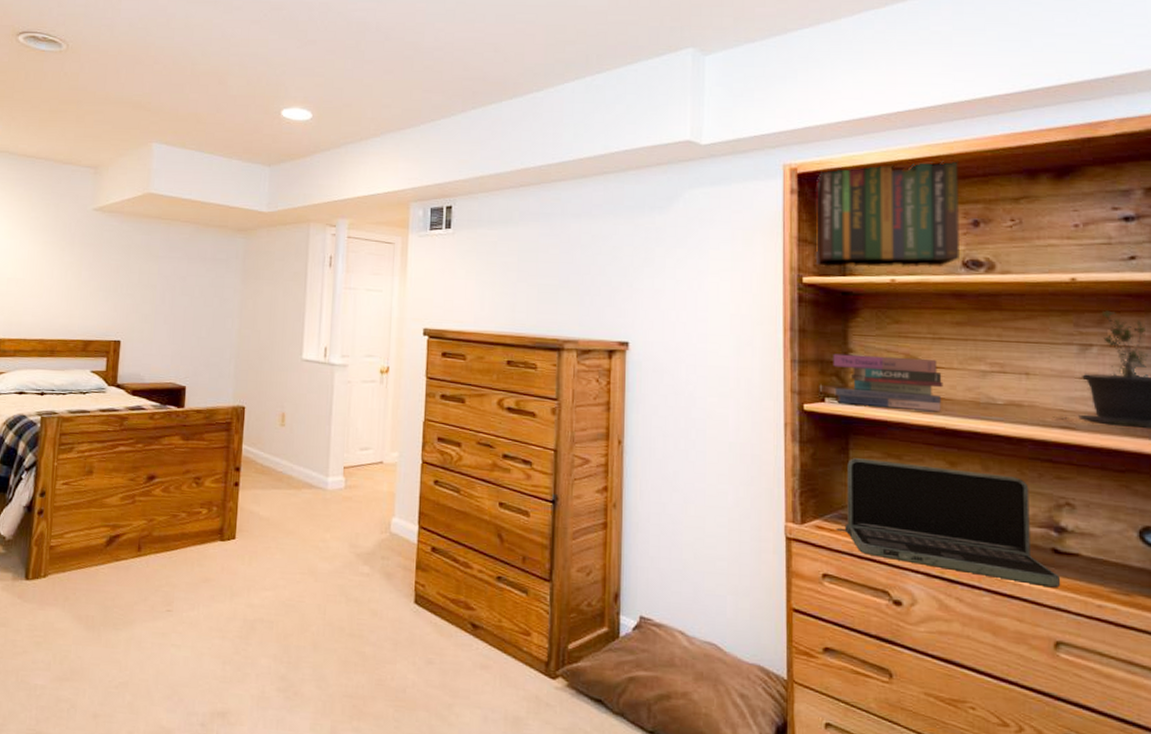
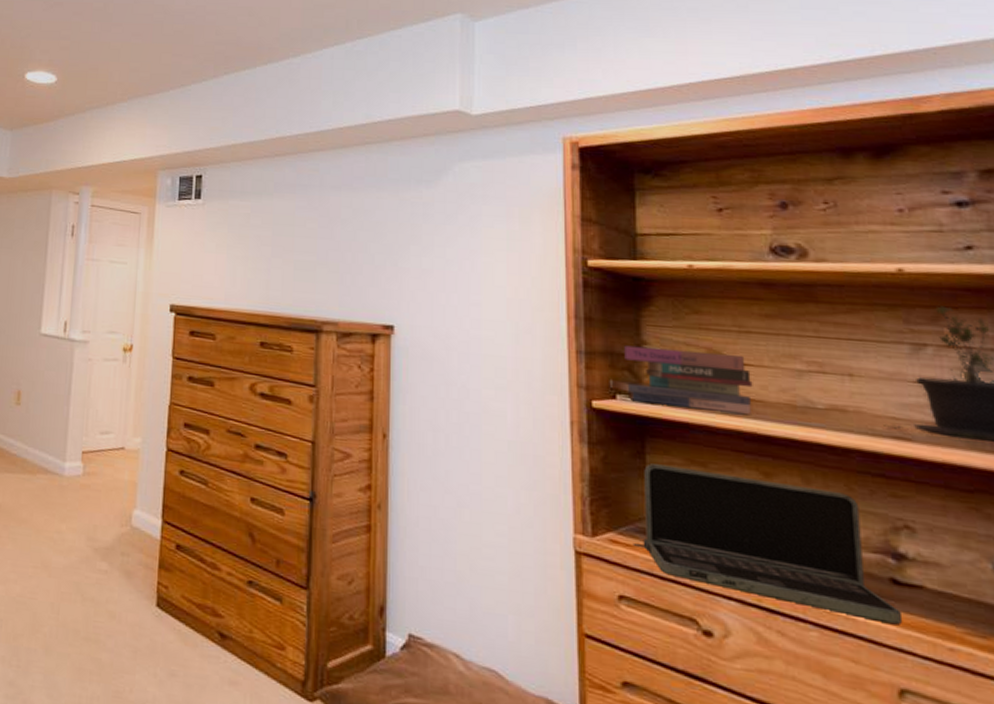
books: present [815,160,961,268] -> none [601,136,767,253]

